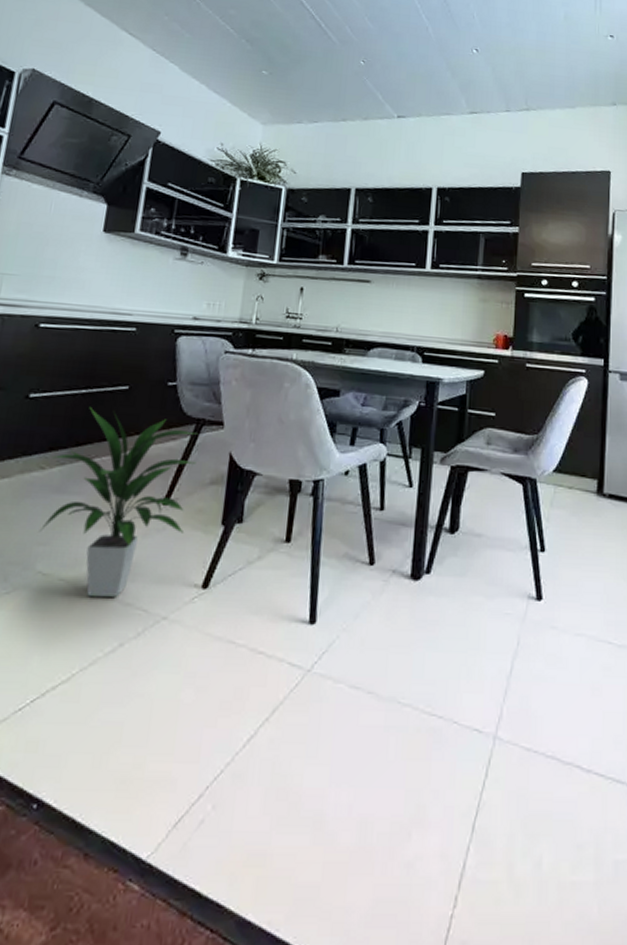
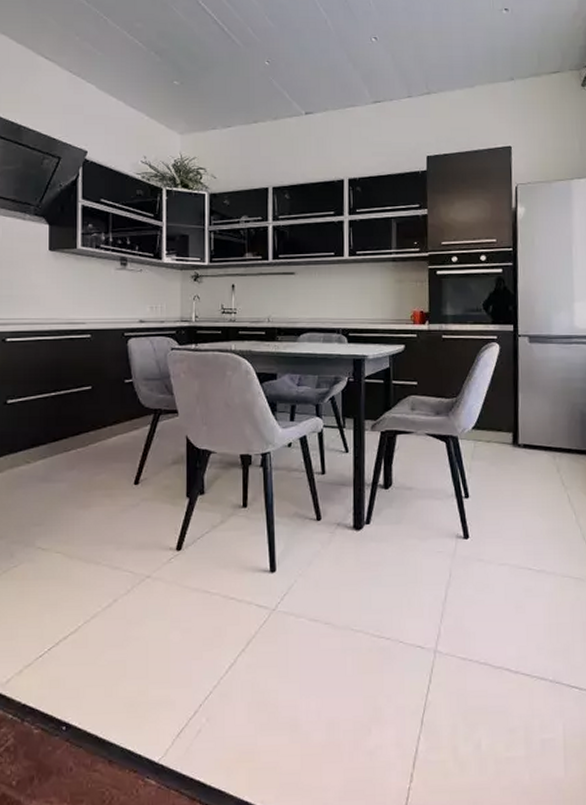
indoor plant: present [39,406,198,598] -> none [33,406,158,565]

